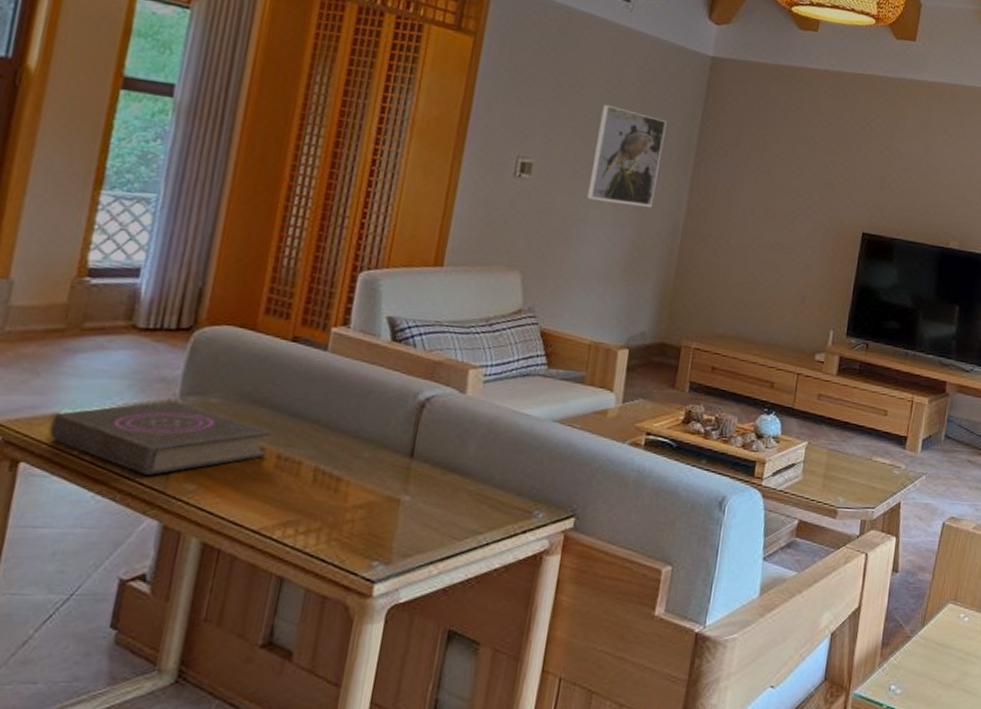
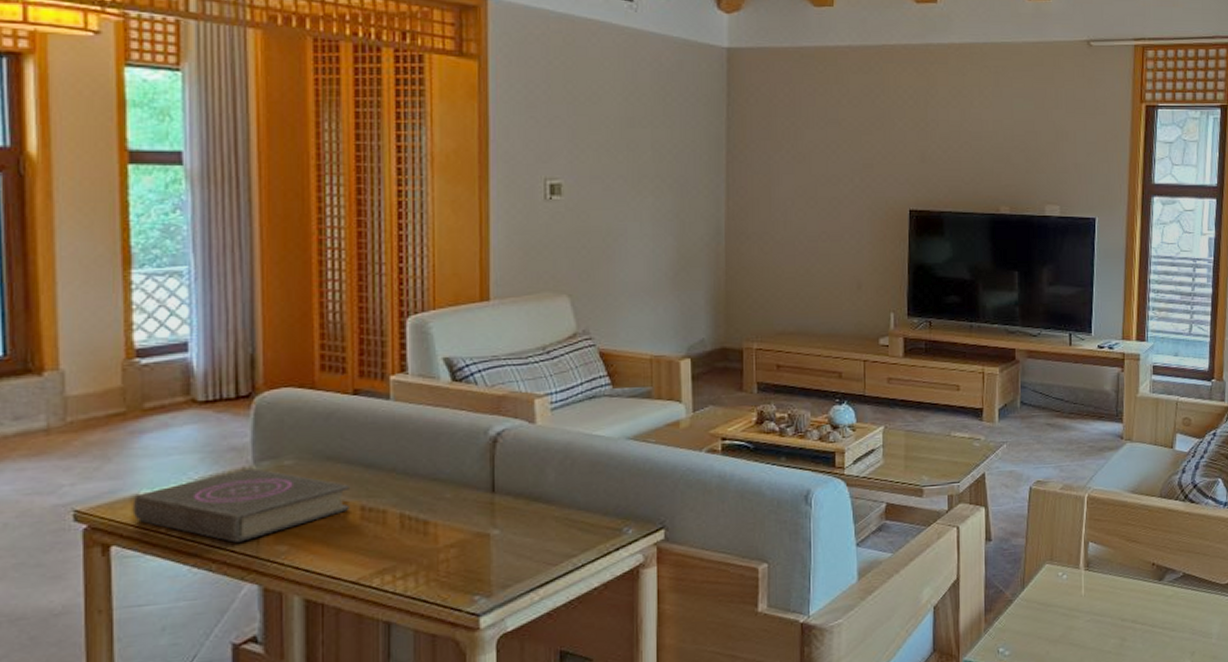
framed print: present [586,104,667,207] -> none [622,112,692,213]

